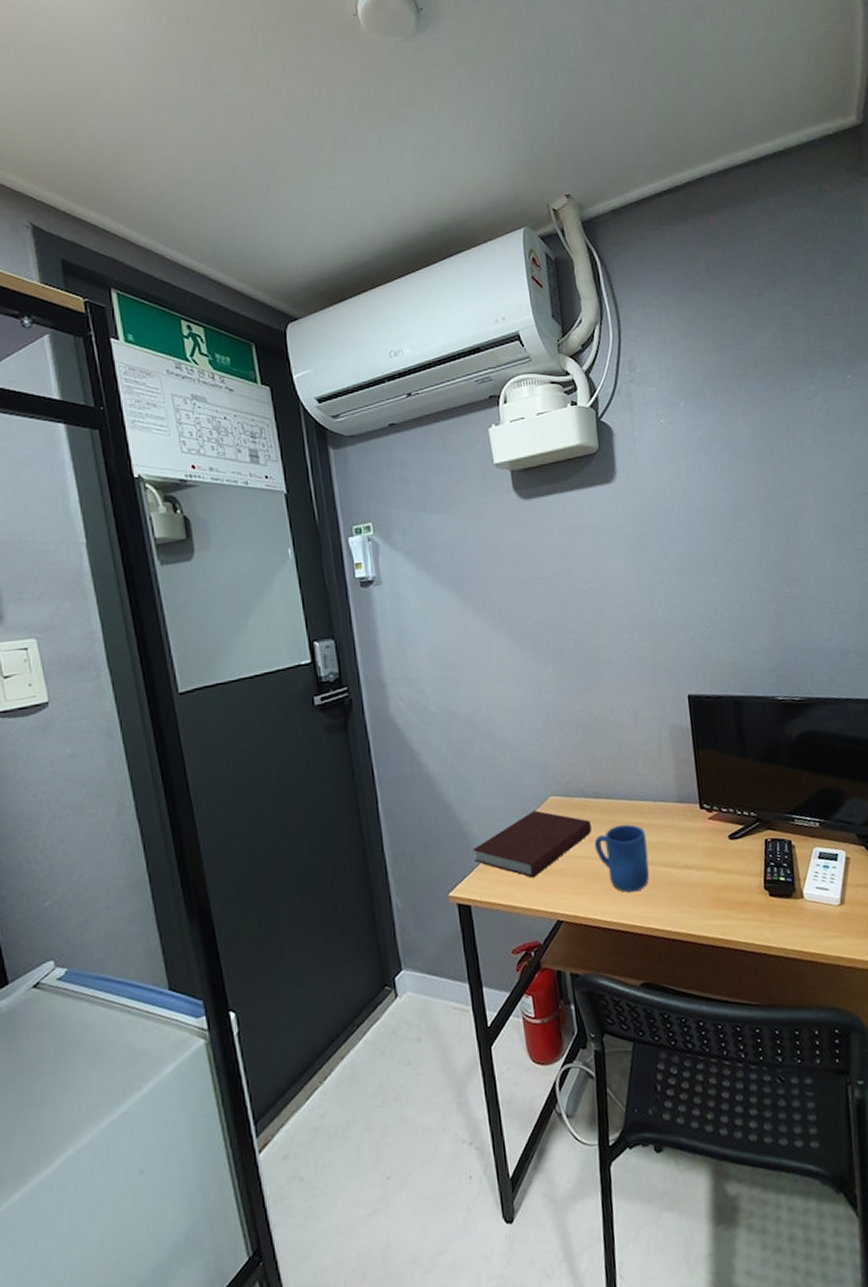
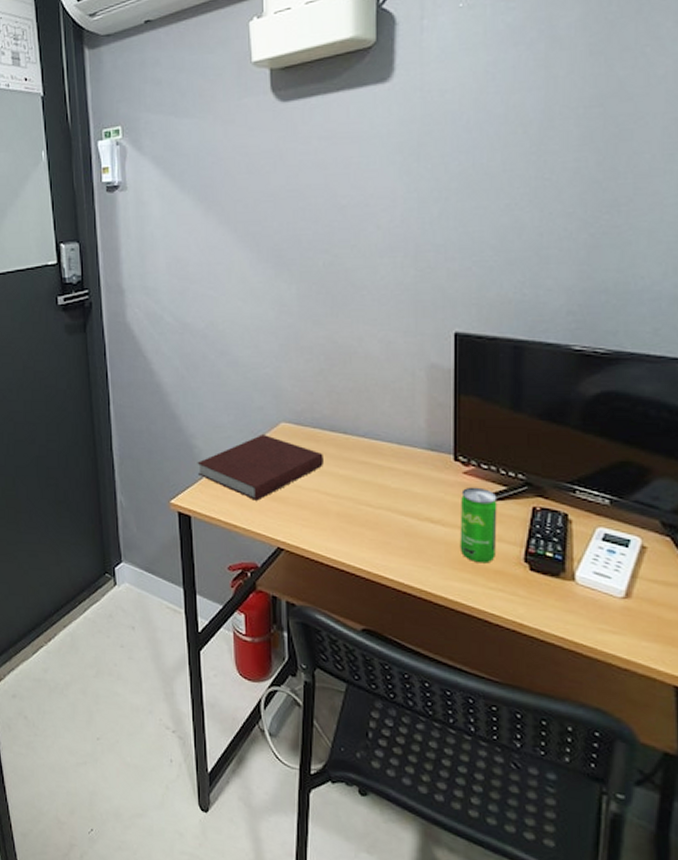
mug: present [594,824,650,893] -> none [325,464,385,536]
beverage can: none [709,829,742,899] -> present [460,487,497,564]

